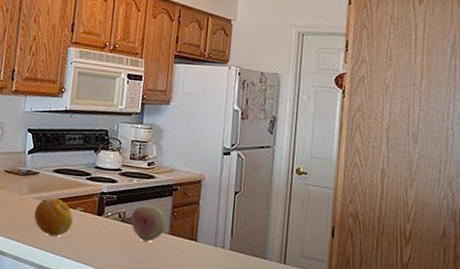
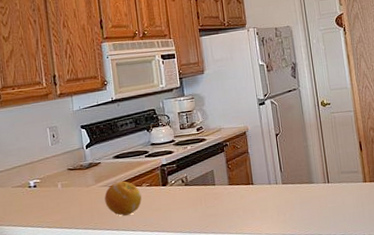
fruit: present [131,204,166,242] -> none [193,164,225,197]

